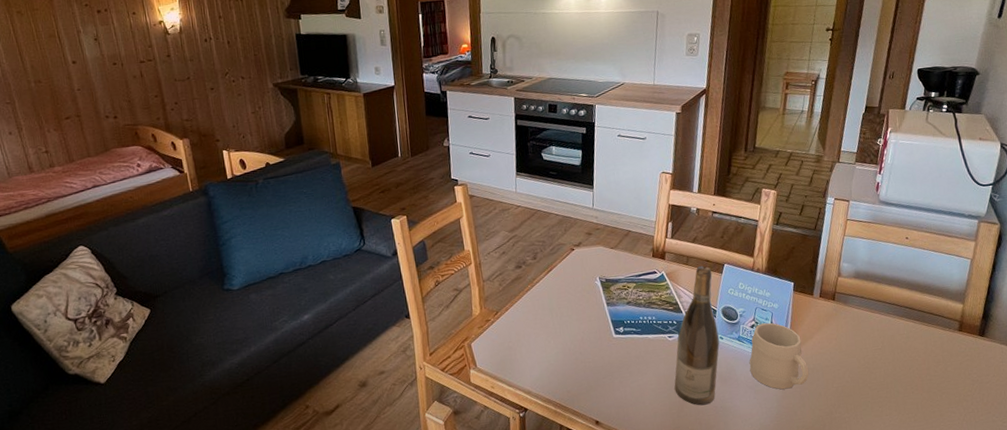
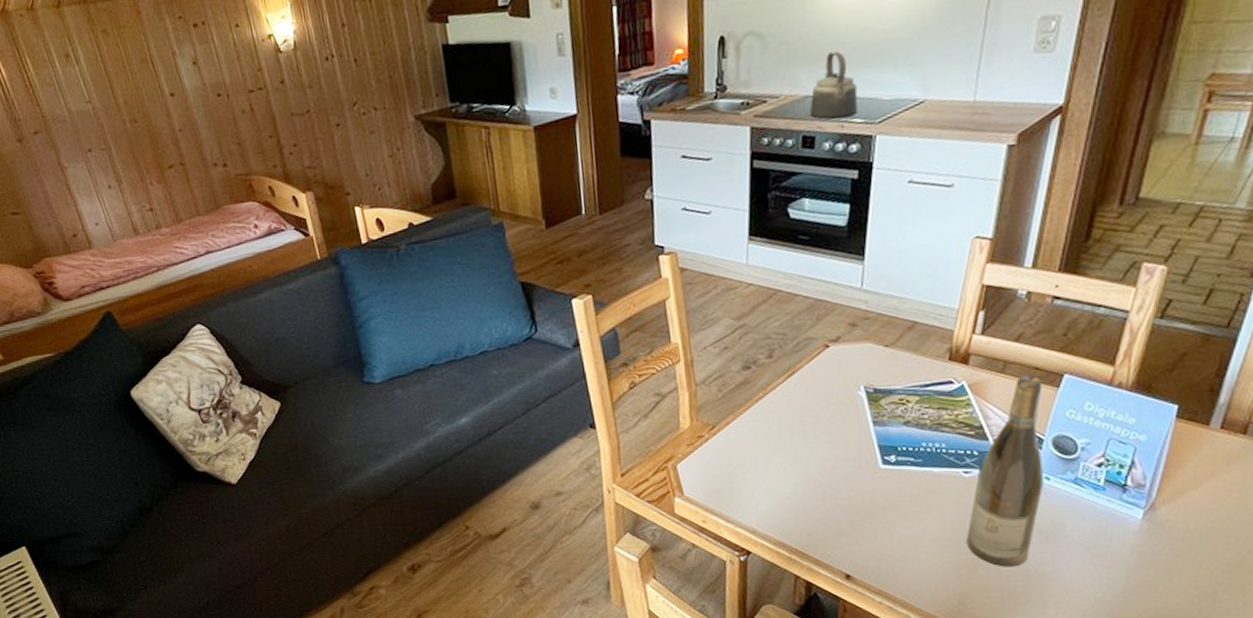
kettle: none [552,50,583,94] -> present [809,51,858,120]
mug: present [749,322,809,390] -> none [1088,461,1186,556]

